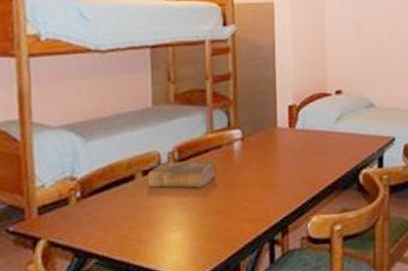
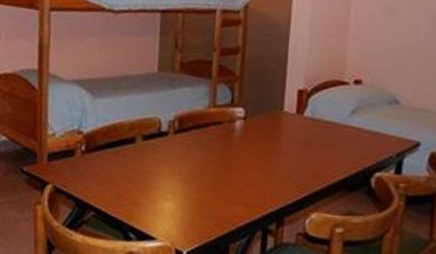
book: present [147,161,215,188] -> none [146,129,213,162]

